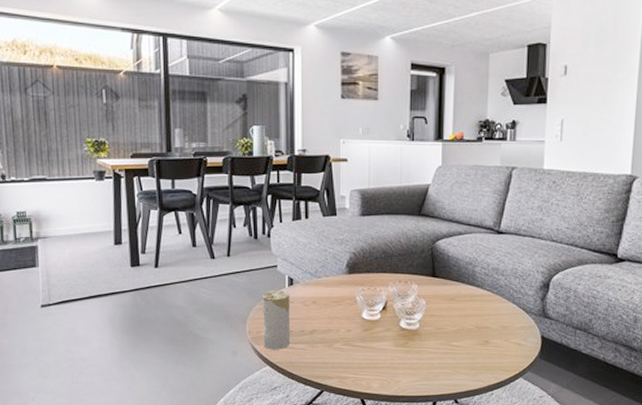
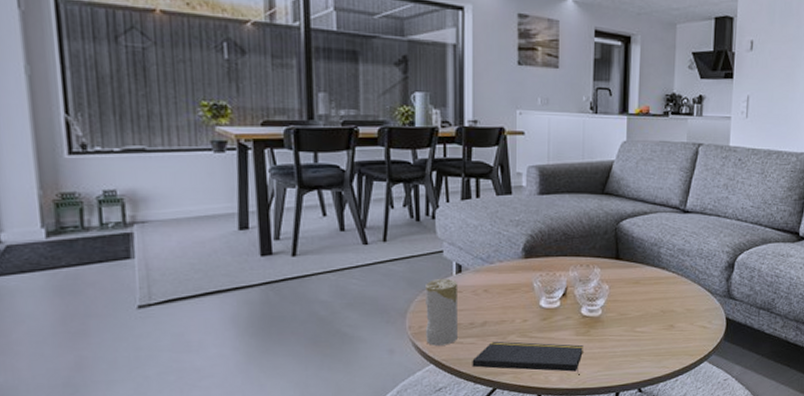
notepad: none [302,348,402,383] -> present [472,341,583,375]

